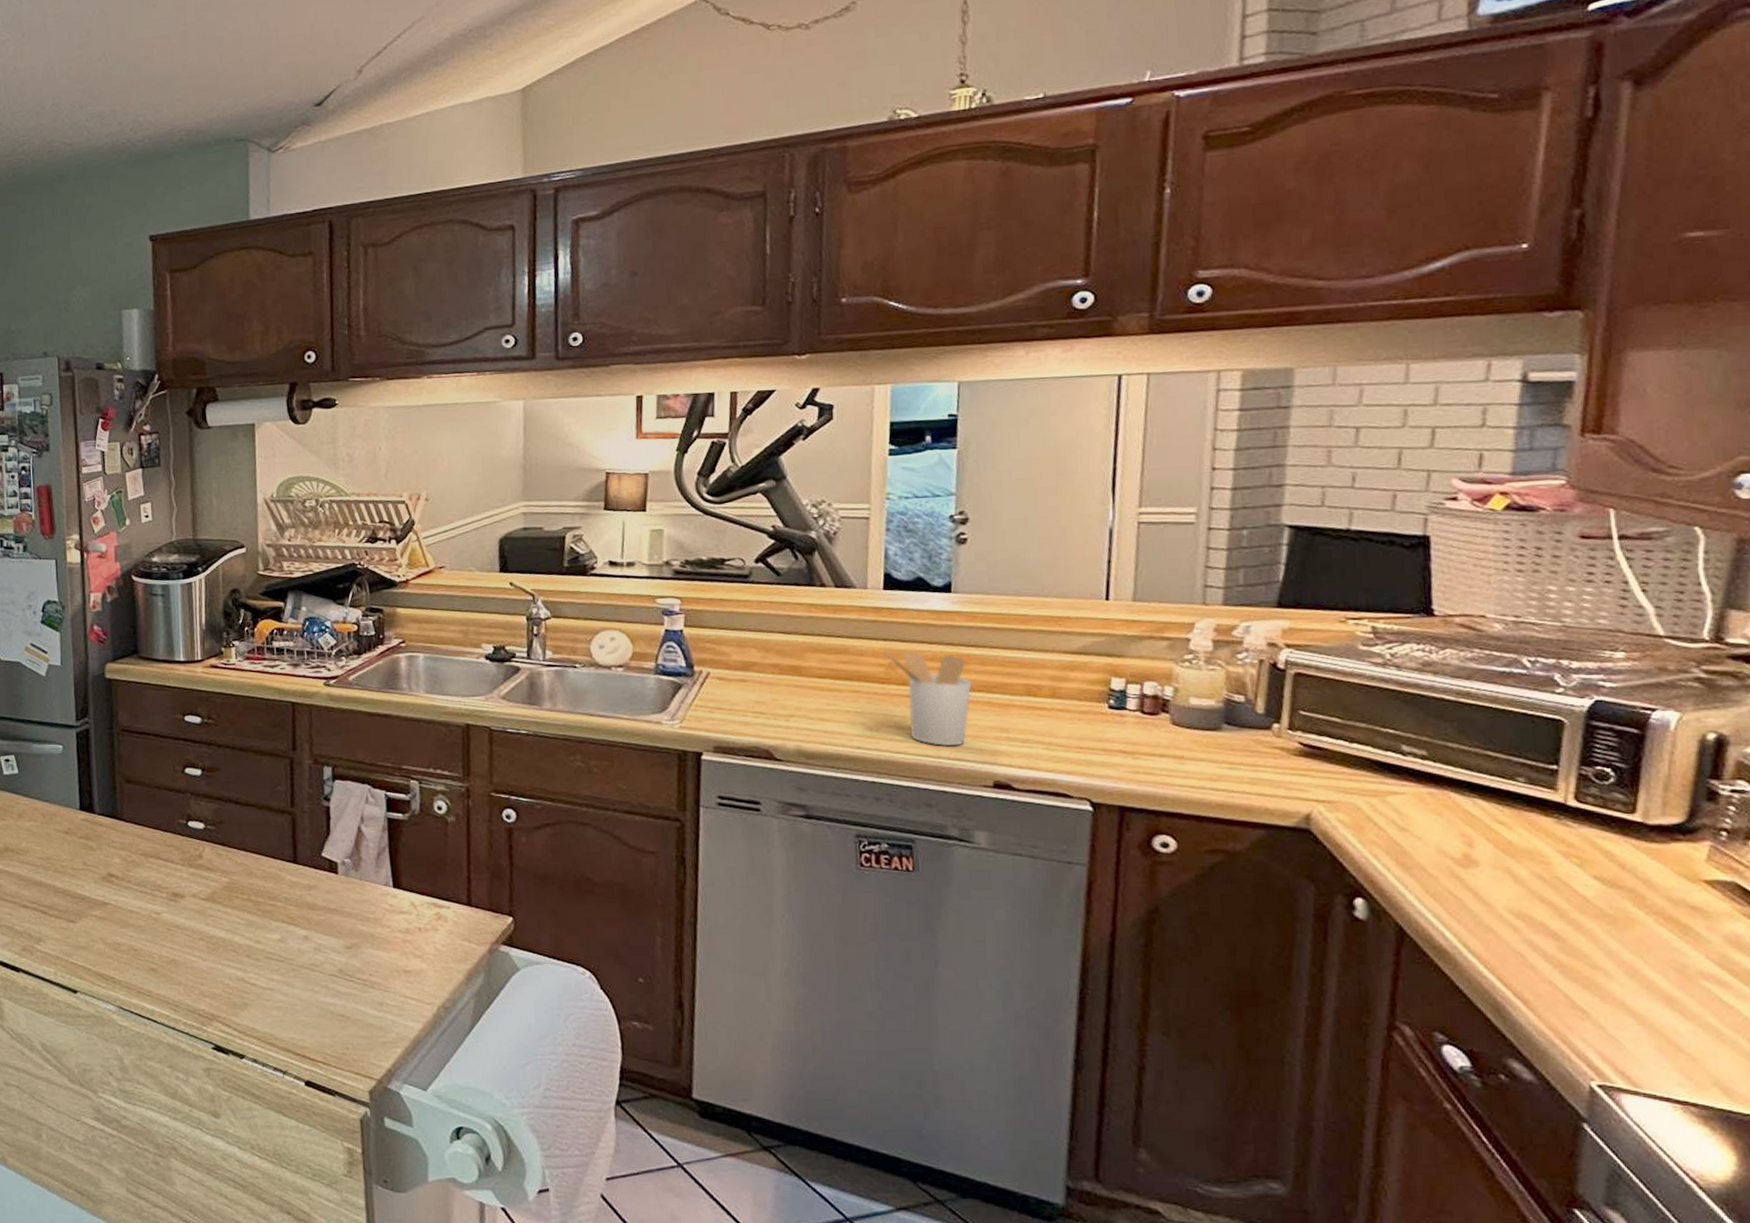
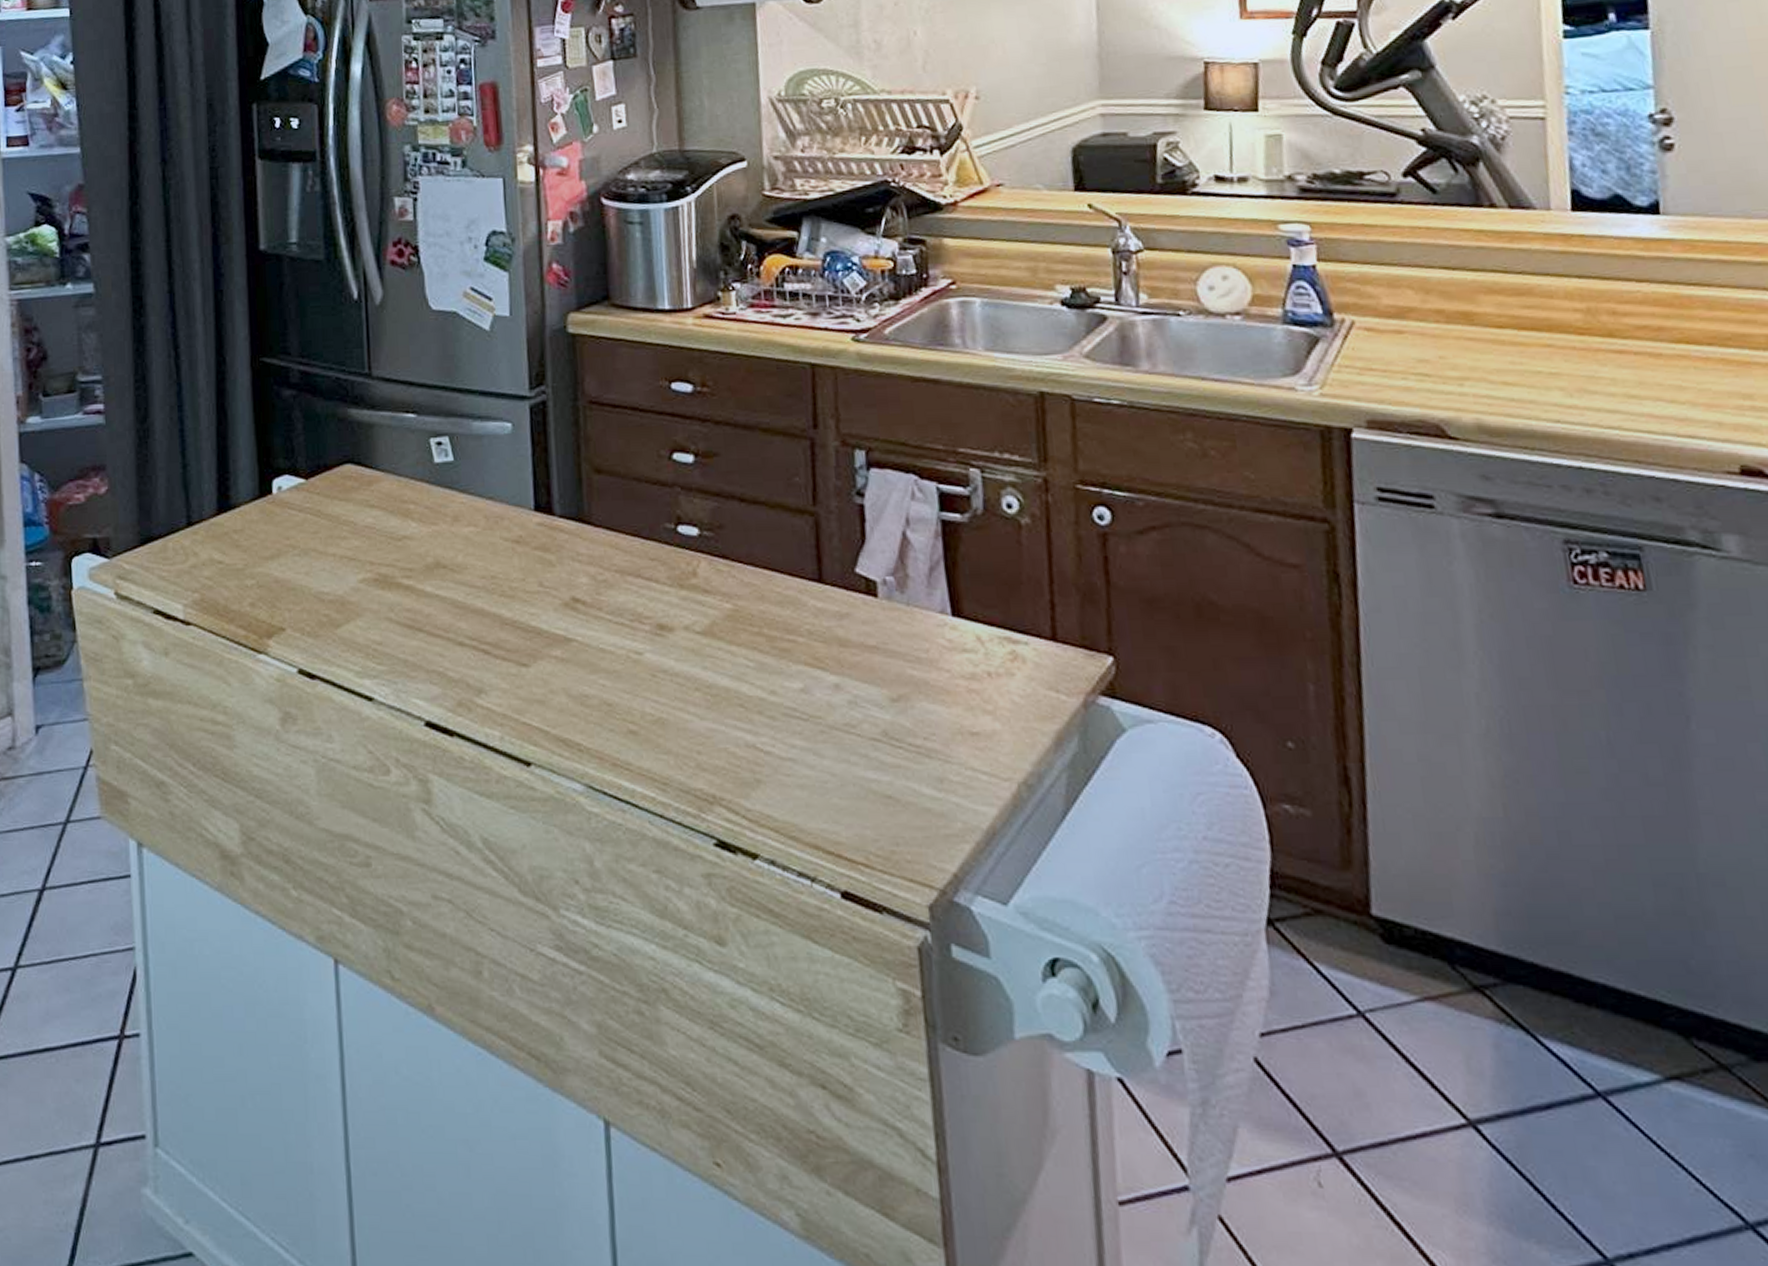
utensil holder: present [883,650,972,747] -> none [1579,290,1700,419]

